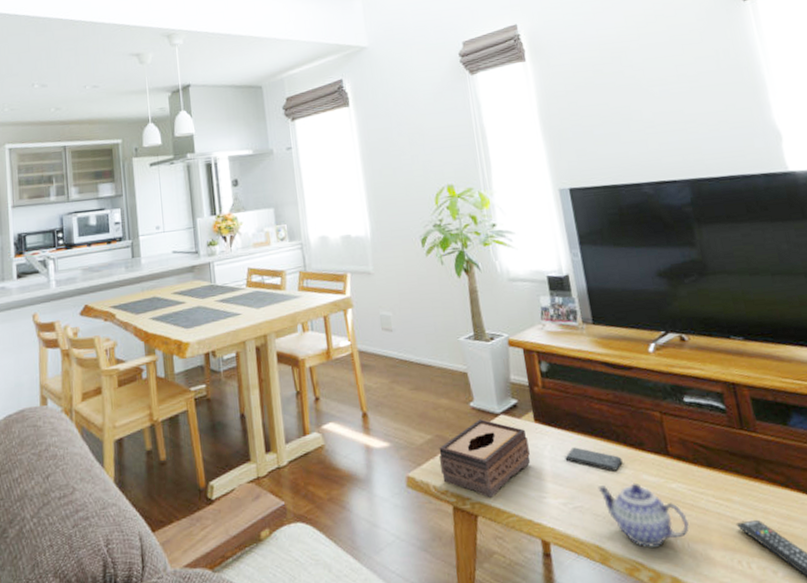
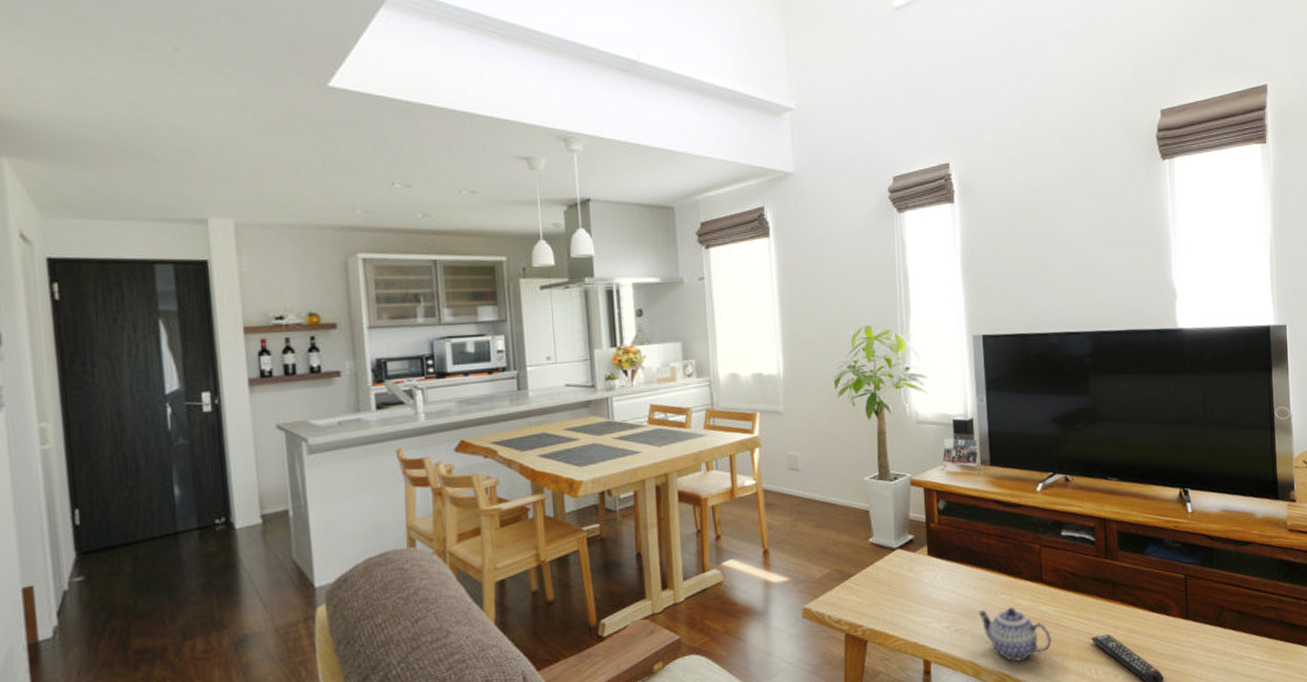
tissue box: present [438,419,531,498] -> none [836,553,921,625]
smartphone: present [565,447,623,471] -> none [952,577,1002,598]

